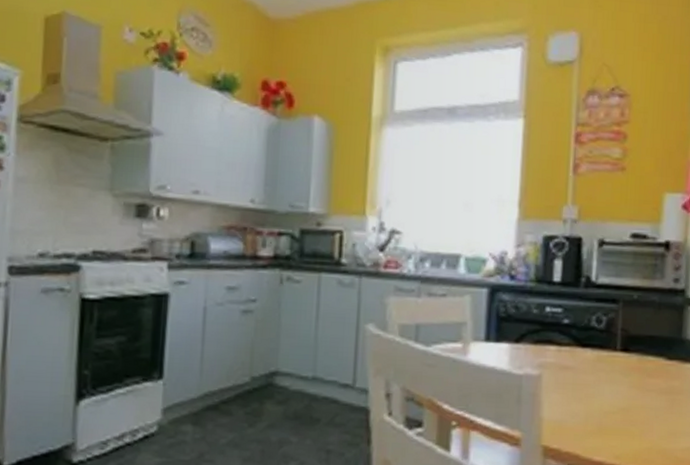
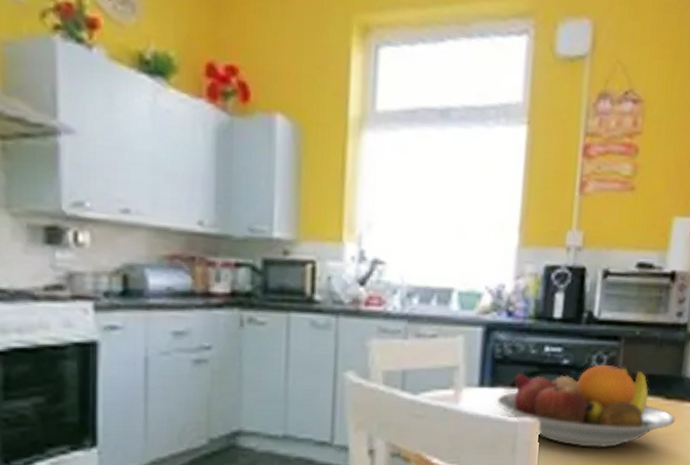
fruit bowl: none [500,325,680,403] -> present [495,365,676,447]

